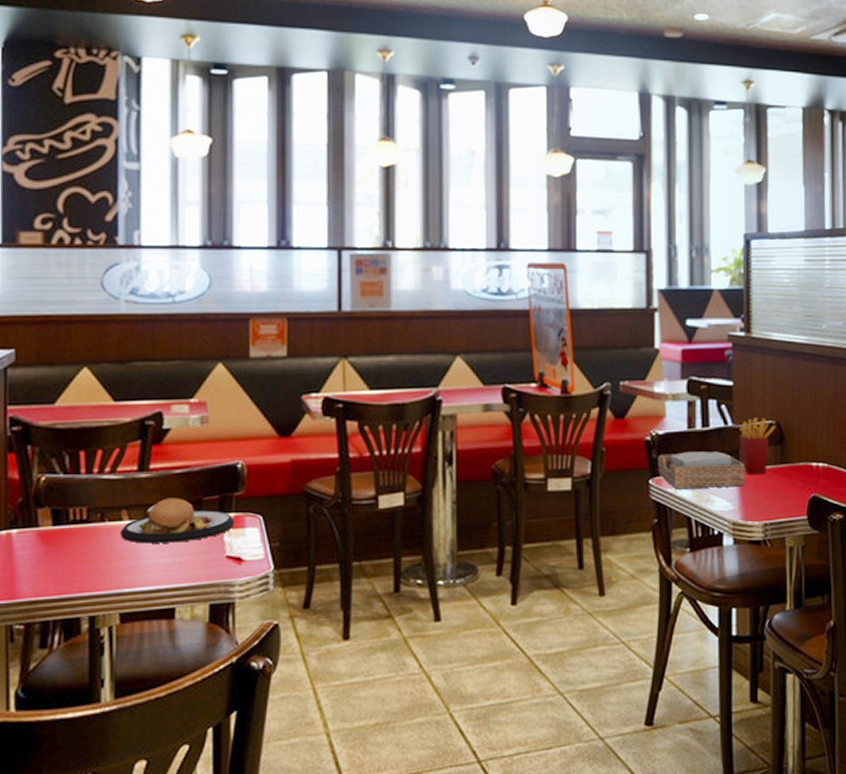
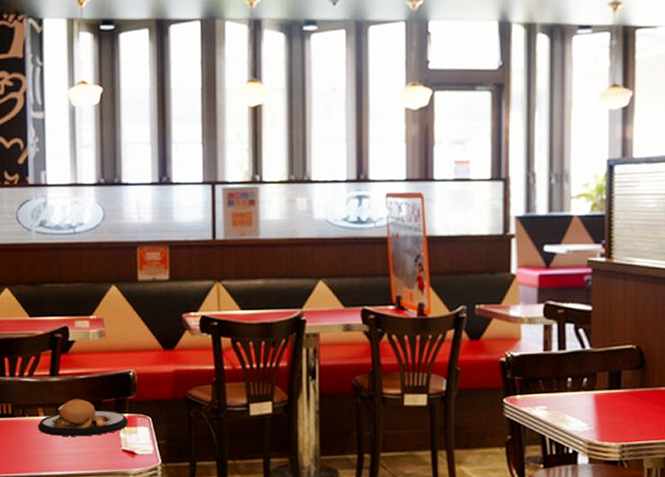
napkin holder: present [657,451,746,490] -> none [512,373,603,409]
french fries: present [738,418,776,474] -> none [596,342,637,397]

